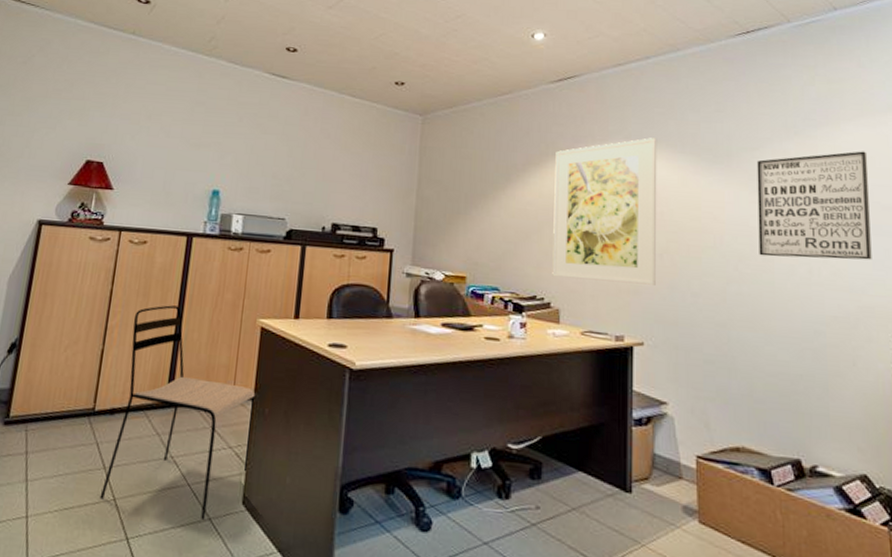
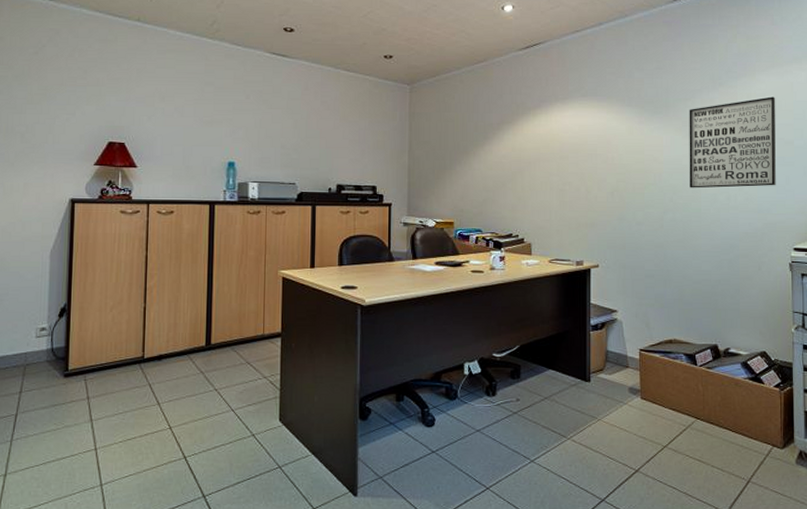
dining chair: present [100,305,256,521] -> none [157,265,283,437]
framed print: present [552,138,657,287] -> none [524,94,609,219]

